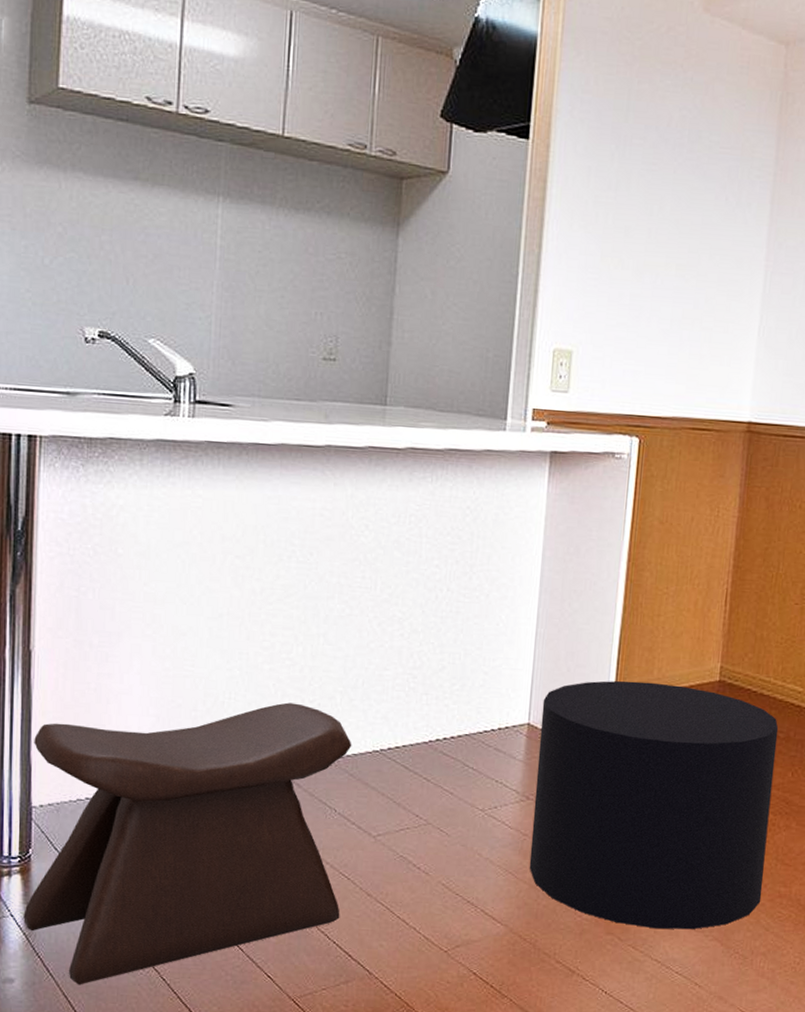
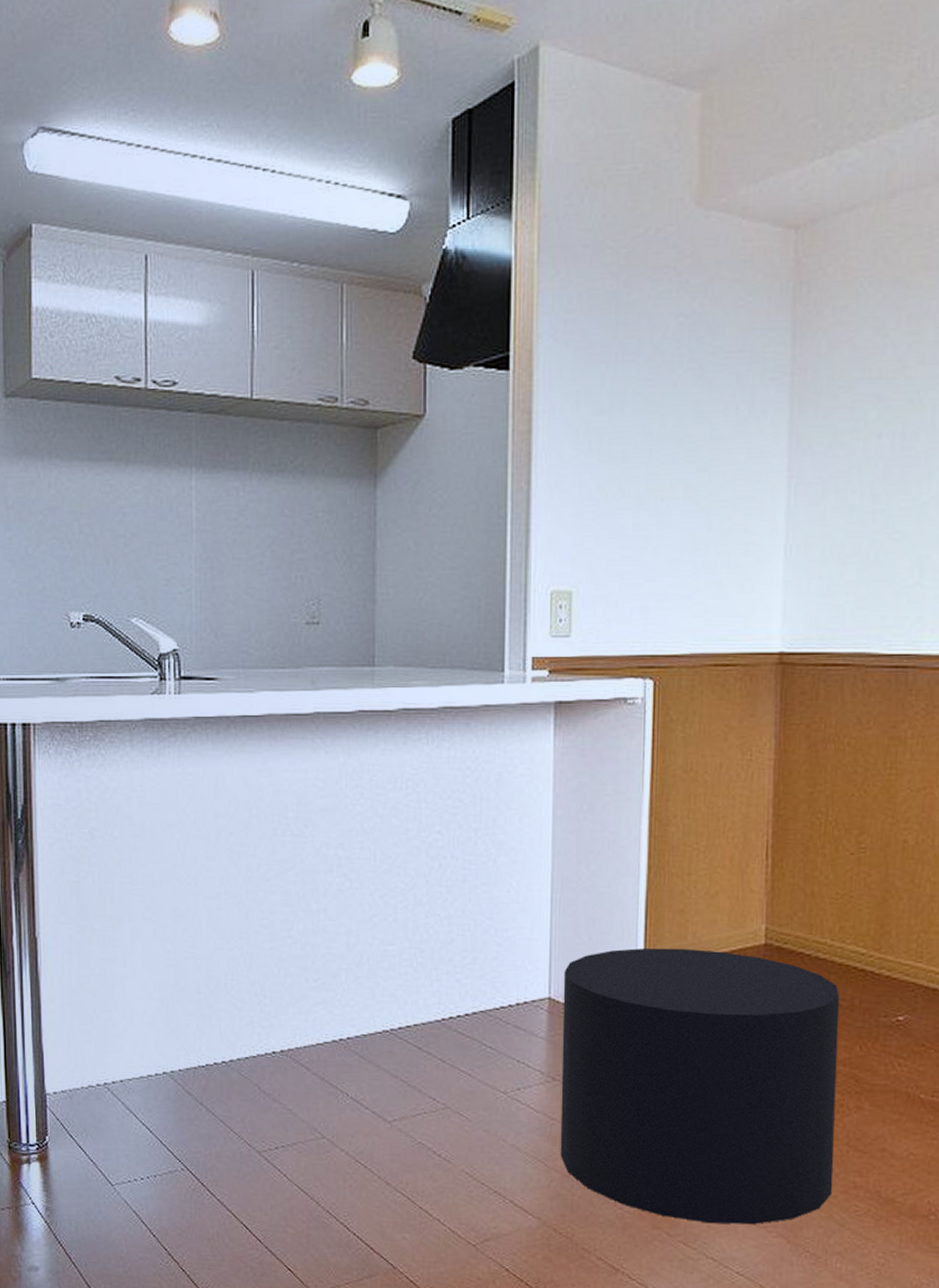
stool: present [23,702,352,985] -> none [44,982,361,1275]

